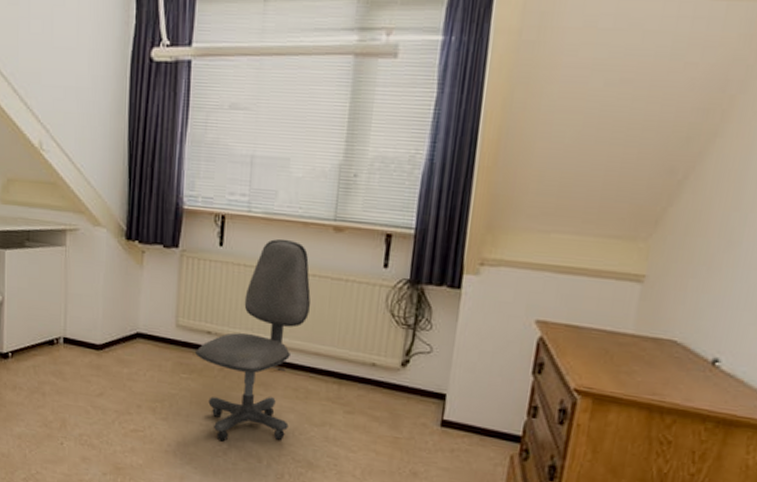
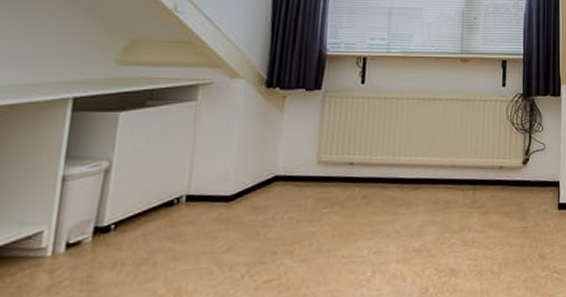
office chair: present [195,239,311,442] -> none [338,72,445,270]

